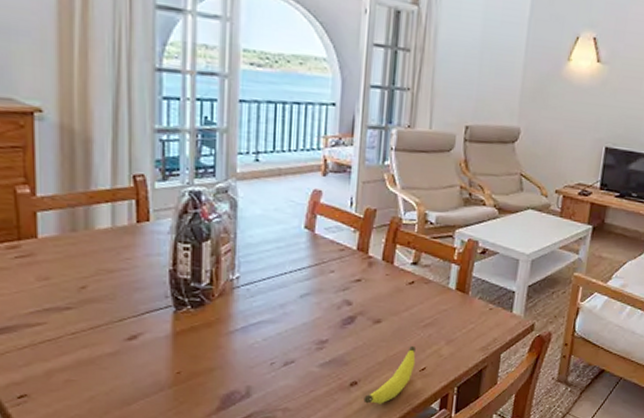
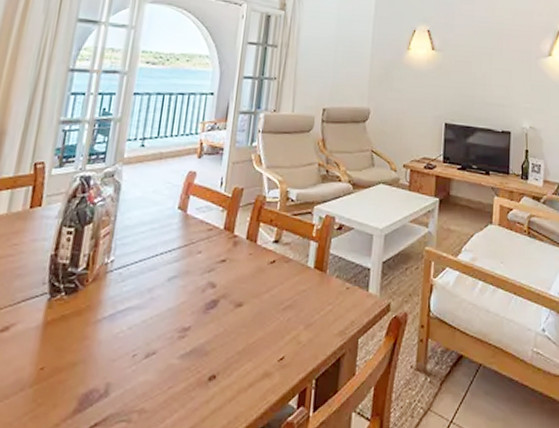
banana: present [363,345,417,404] -> none [221,331,276,402]

